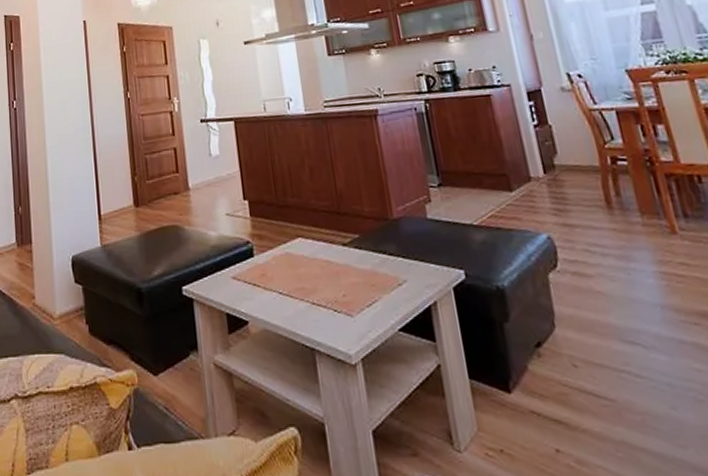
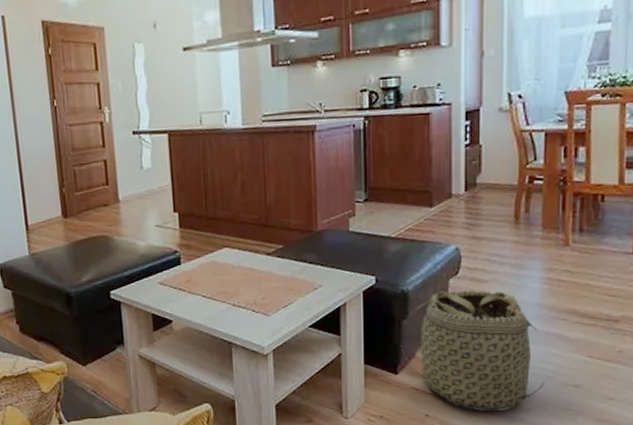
basket: none [507,286,696,446] -> present [400,290,545,411]

